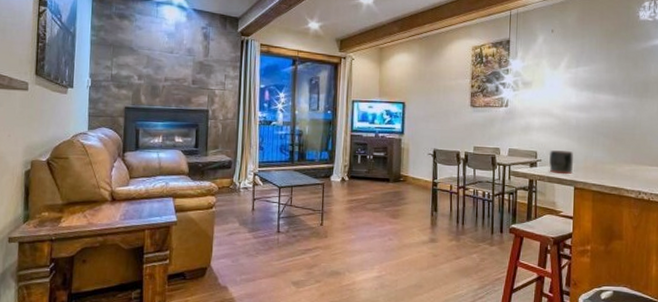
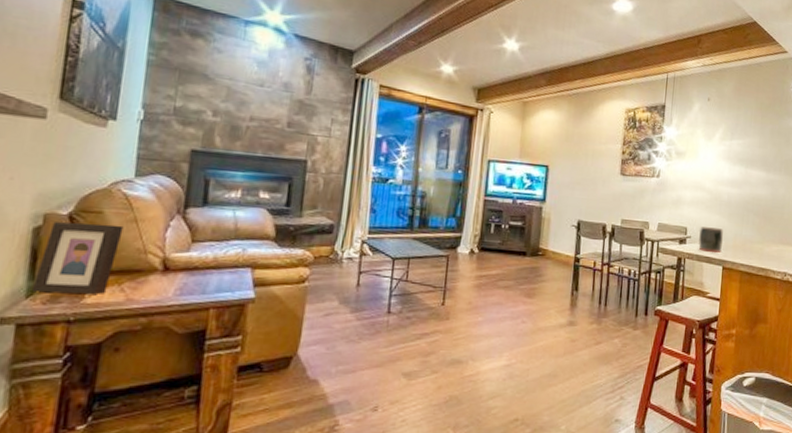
picture frame: none [26,166,83,220] -> present [31,222,124,294]

